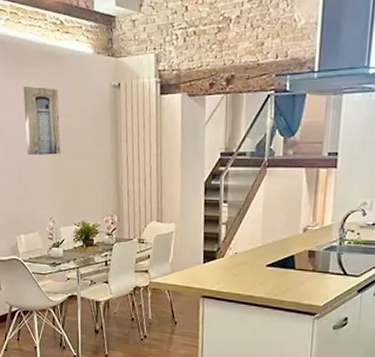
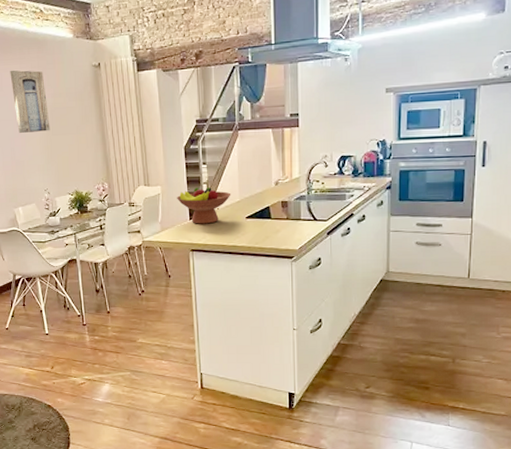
fruit bowl: none [191,228,253,269] -> present [177,187,231,224]

